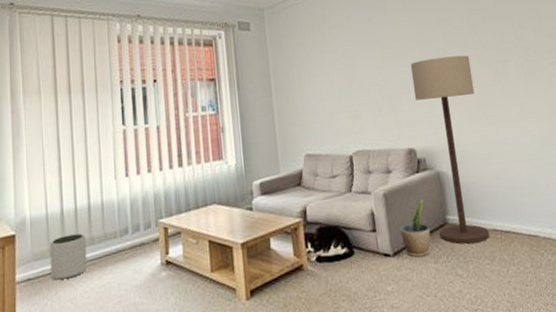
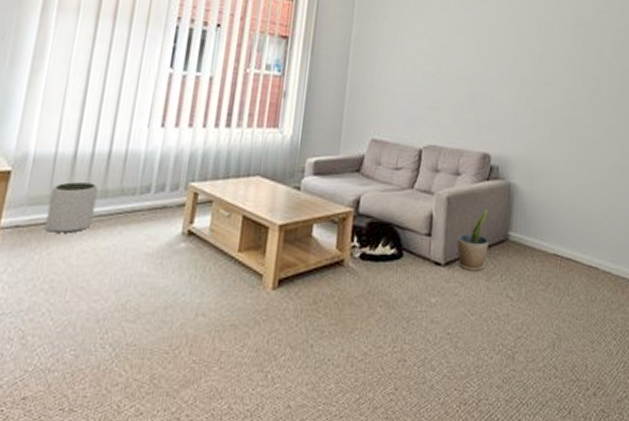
floor lamp: present [410,55,490,244] -> none [497,61,565,265]

